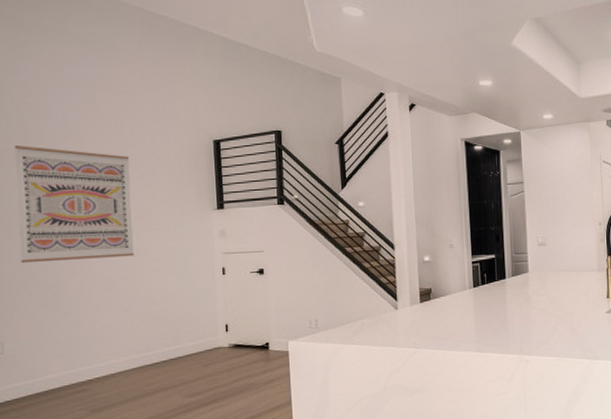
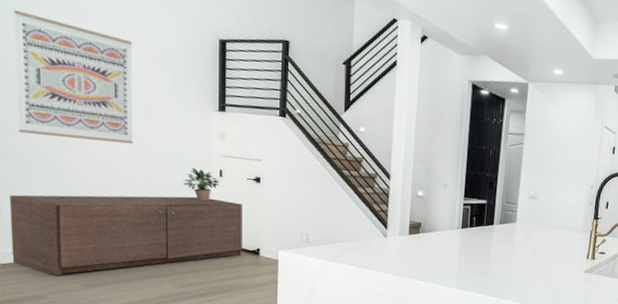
storage trunk: none [12,298,252,406] -> present [9,194,243,276]
potted plant: none [187,270,224,303] -> present [184,167,221,201]

